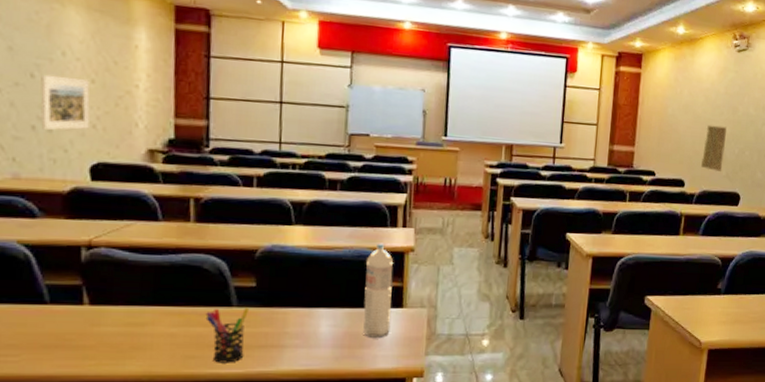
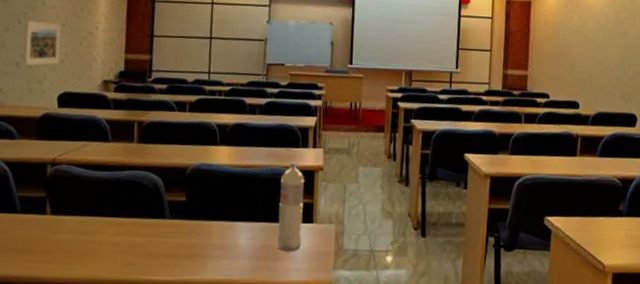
pen holder: present [205,307,250,363] -> none [143,219,180,271]
road map: present [701,125,727,171] -> none [595,48,620,93]

